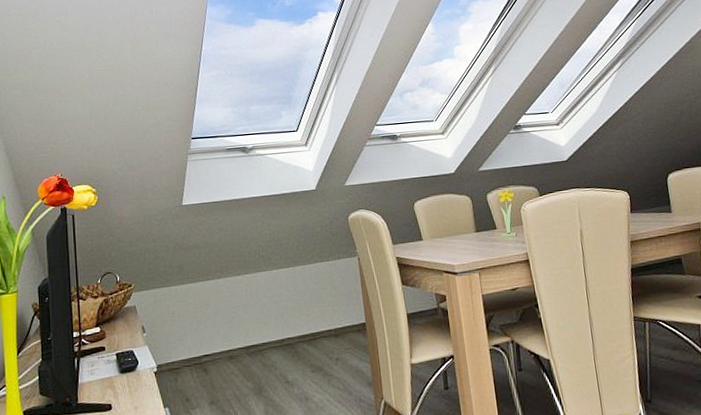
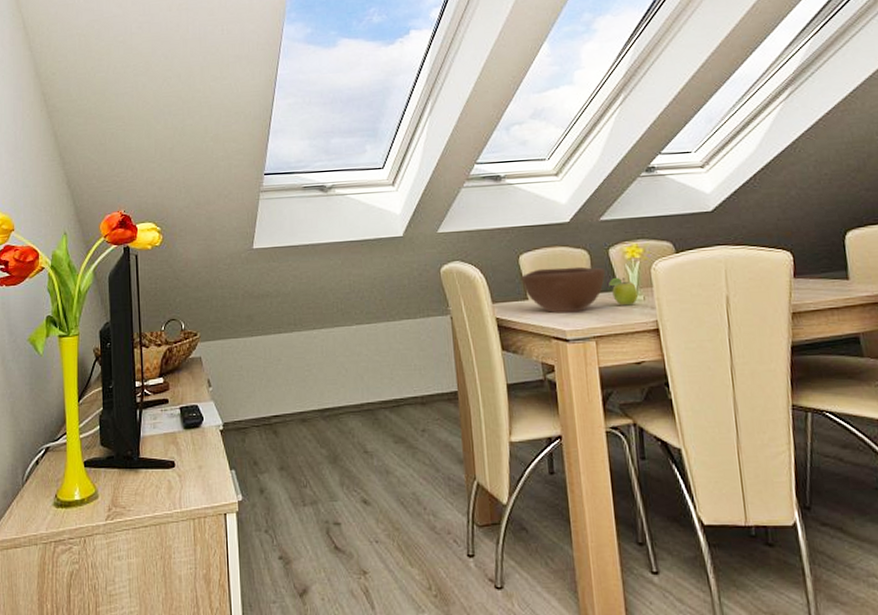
bowl: none [416,210,485,251] -> present [521,266,606,313]
fruit: none [487,218,512,242] -> present [608,277,639,306]

